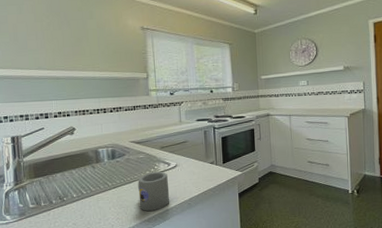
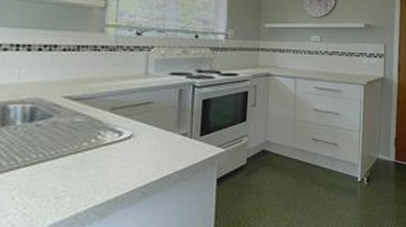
mug: present [138,171,170,212] -> none [64,143,116,204]

